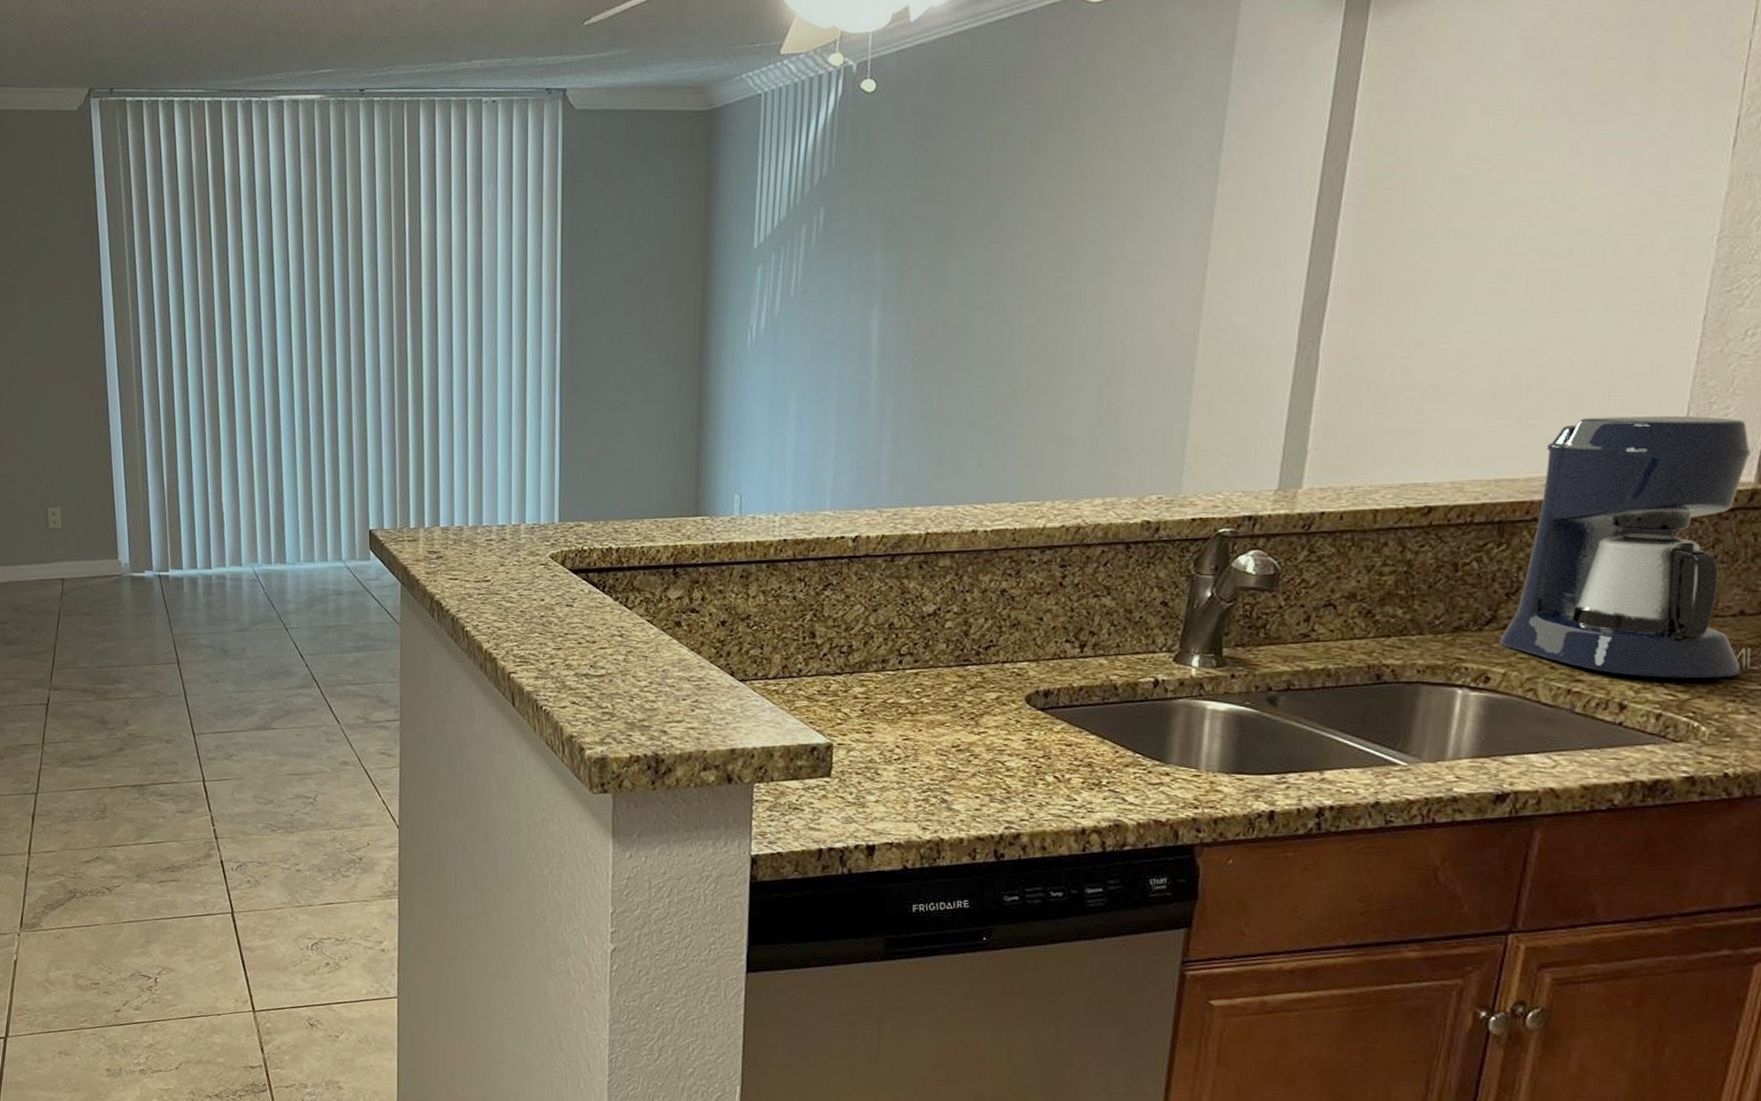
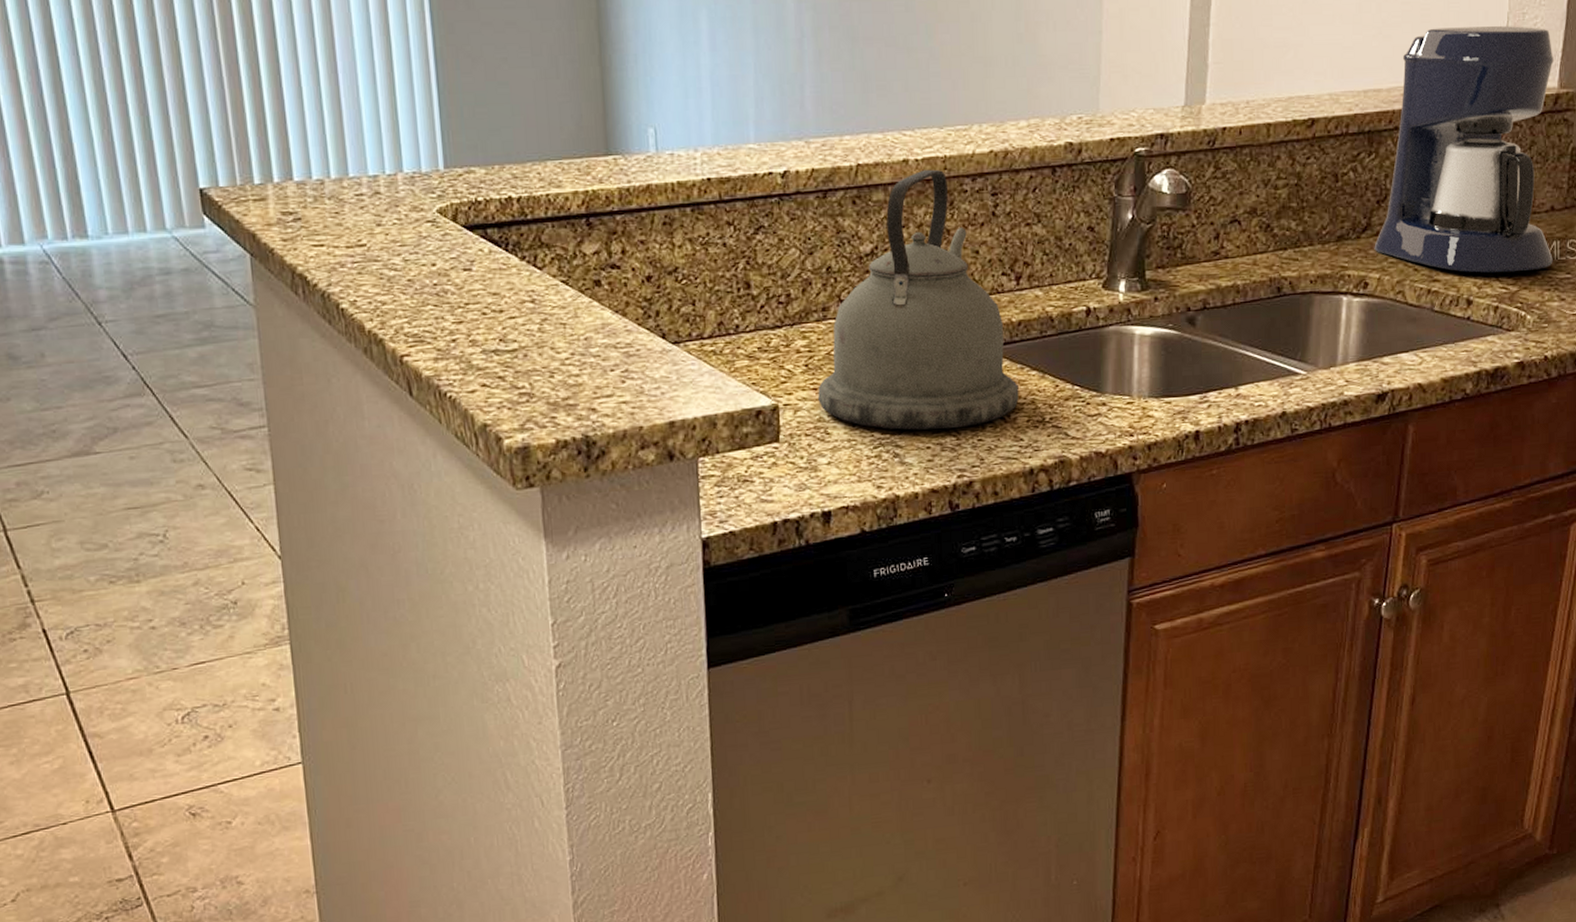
kettle: none [871,540,1075,782] -> present [818,169,1019,430]

